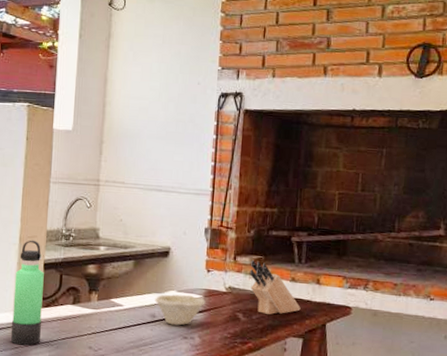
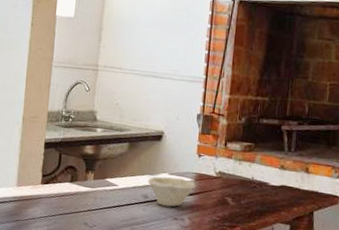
thermos bottle: present [10,240,44,346] -> none [12,120,45,219]
knife block: present [249,259,301,315] -> none [239,146,289,201]

